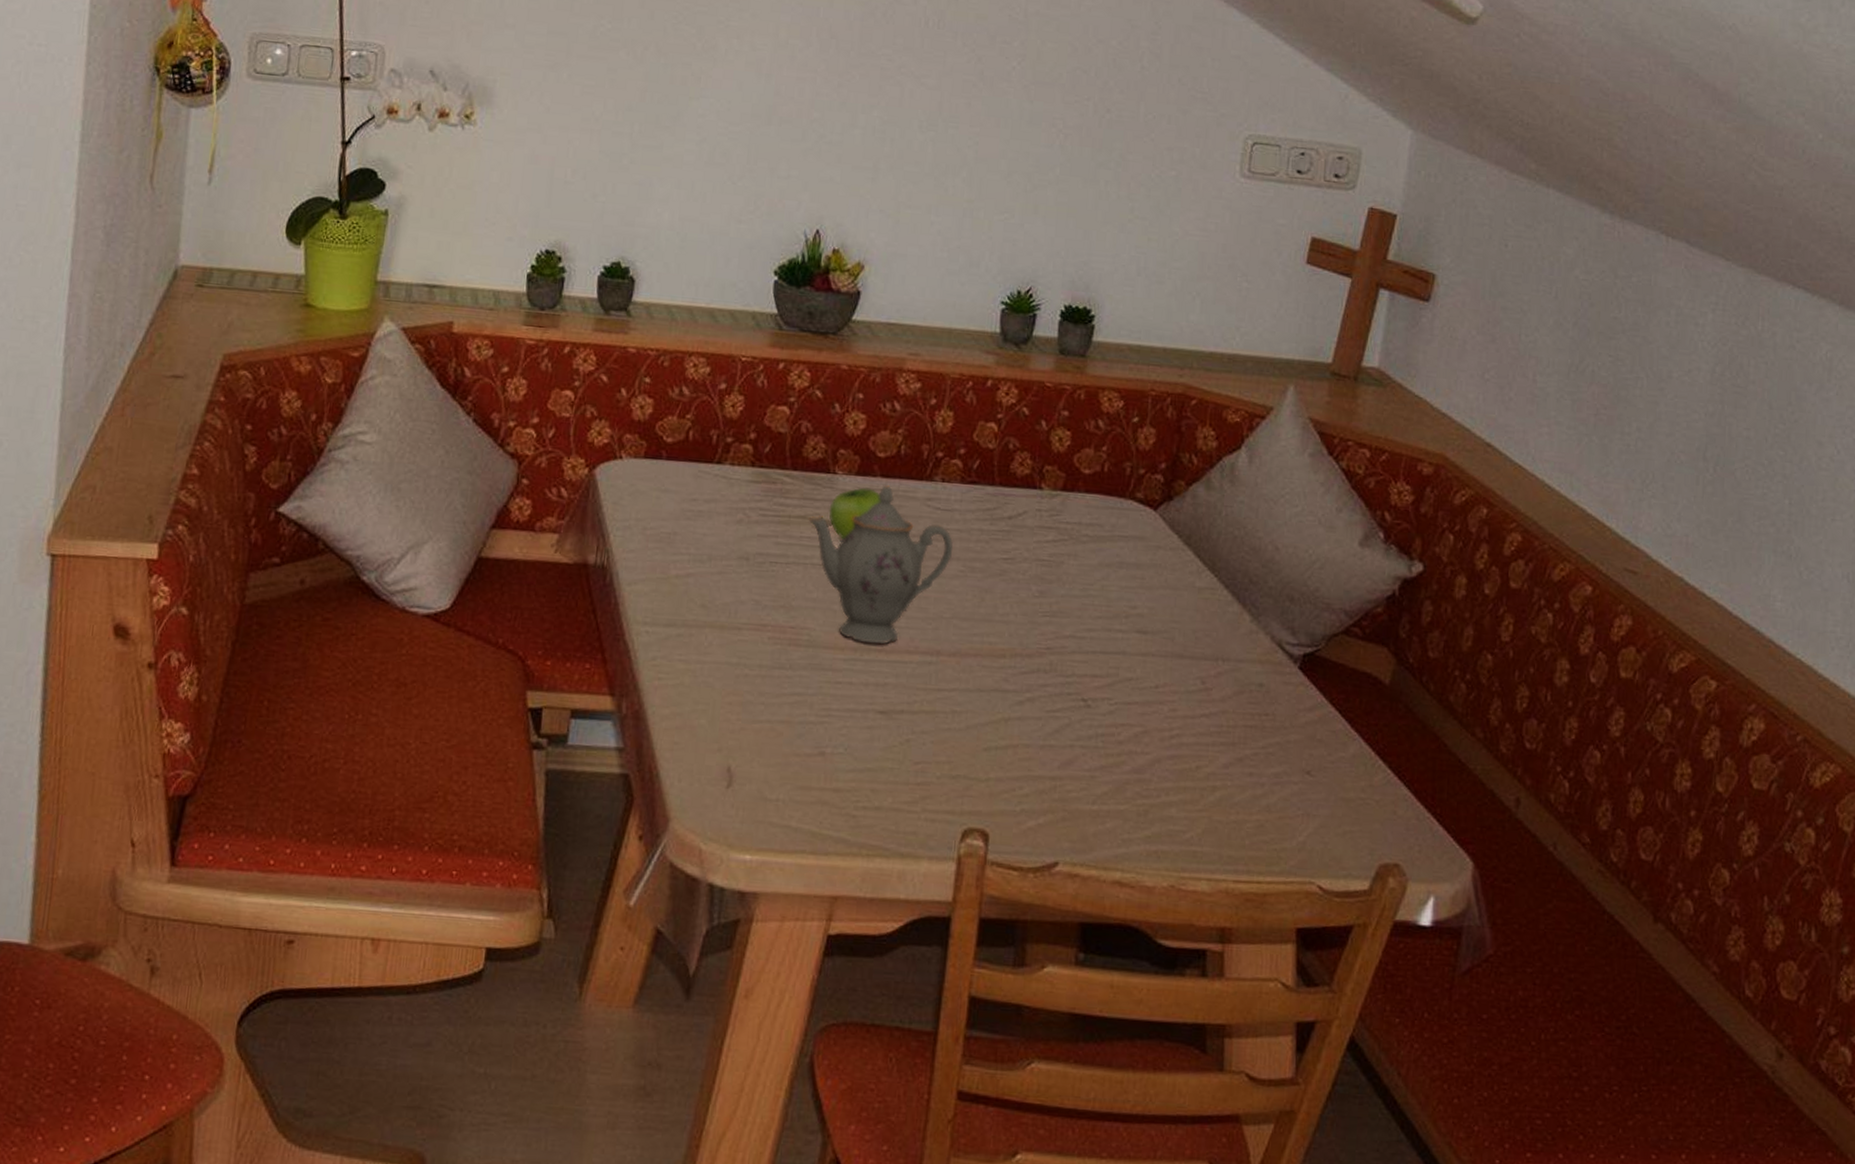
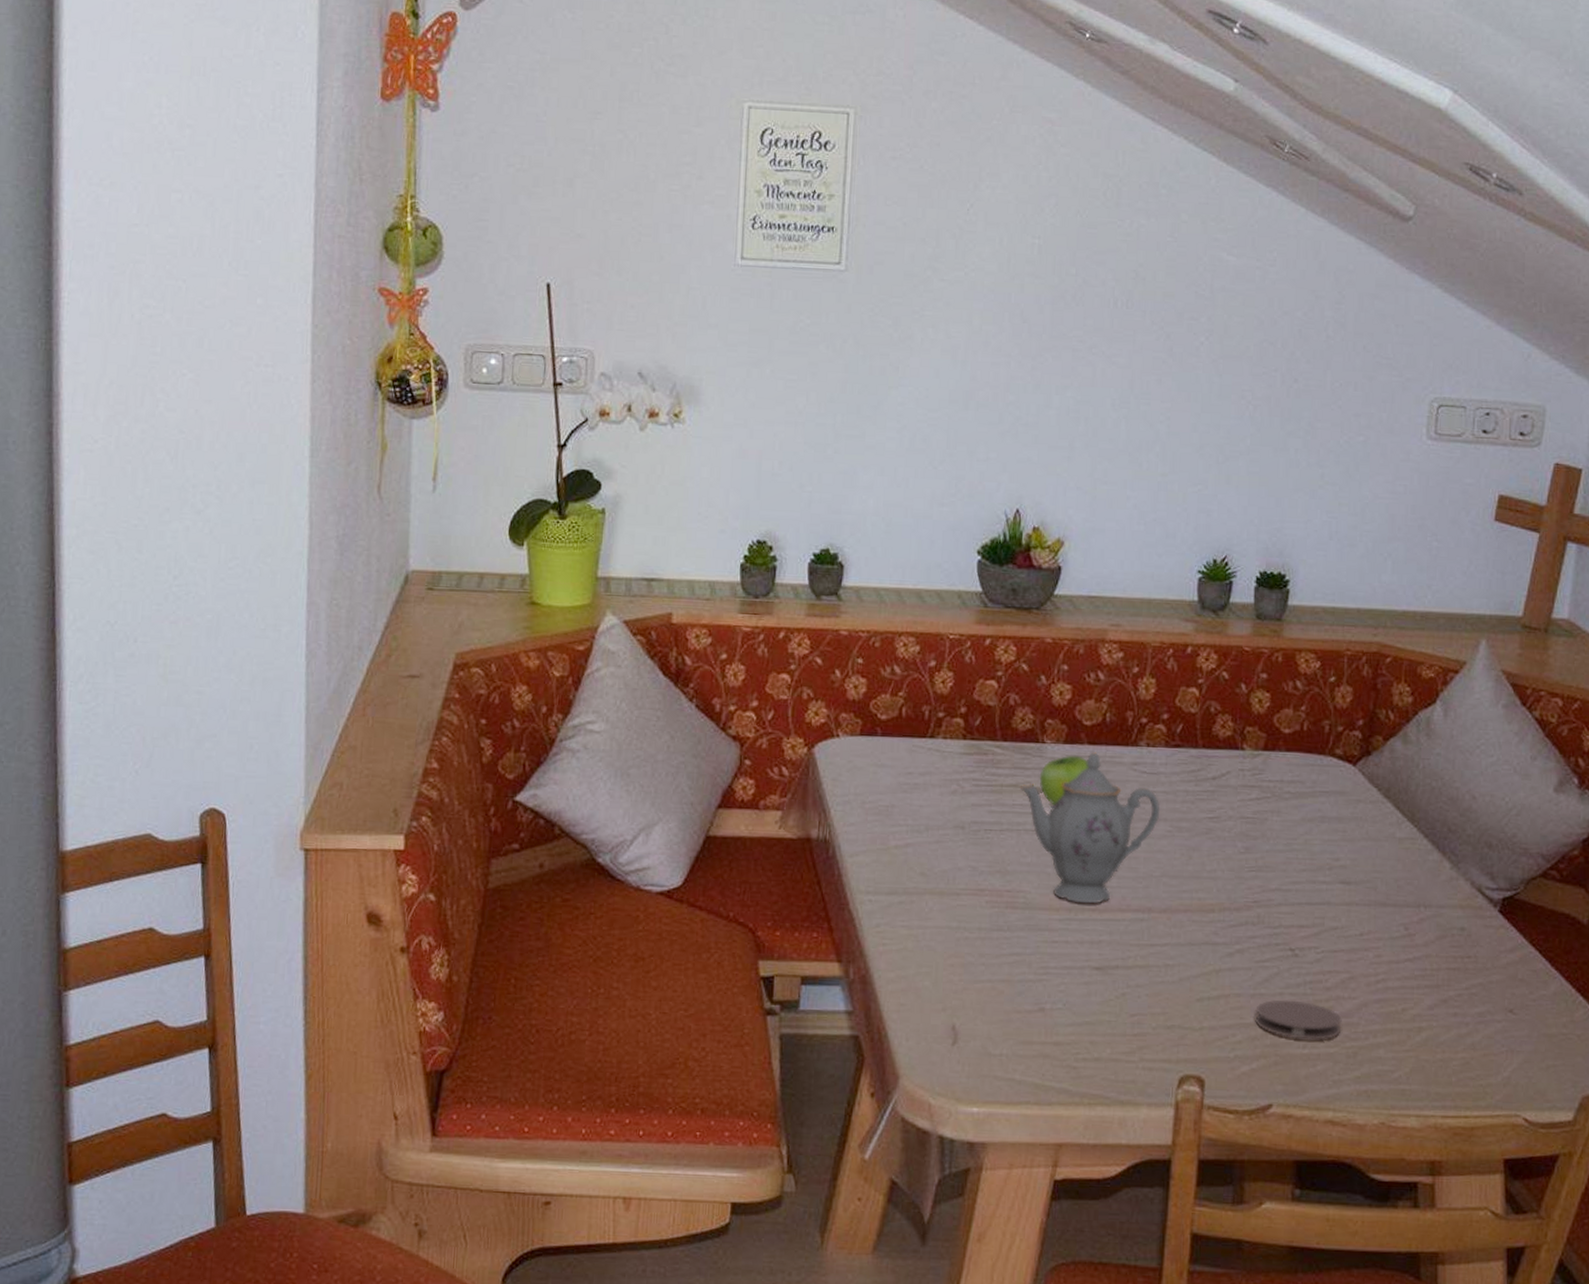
coaster: none [1043,752,1134,797] -> present [1255,1000,1342,1040]

